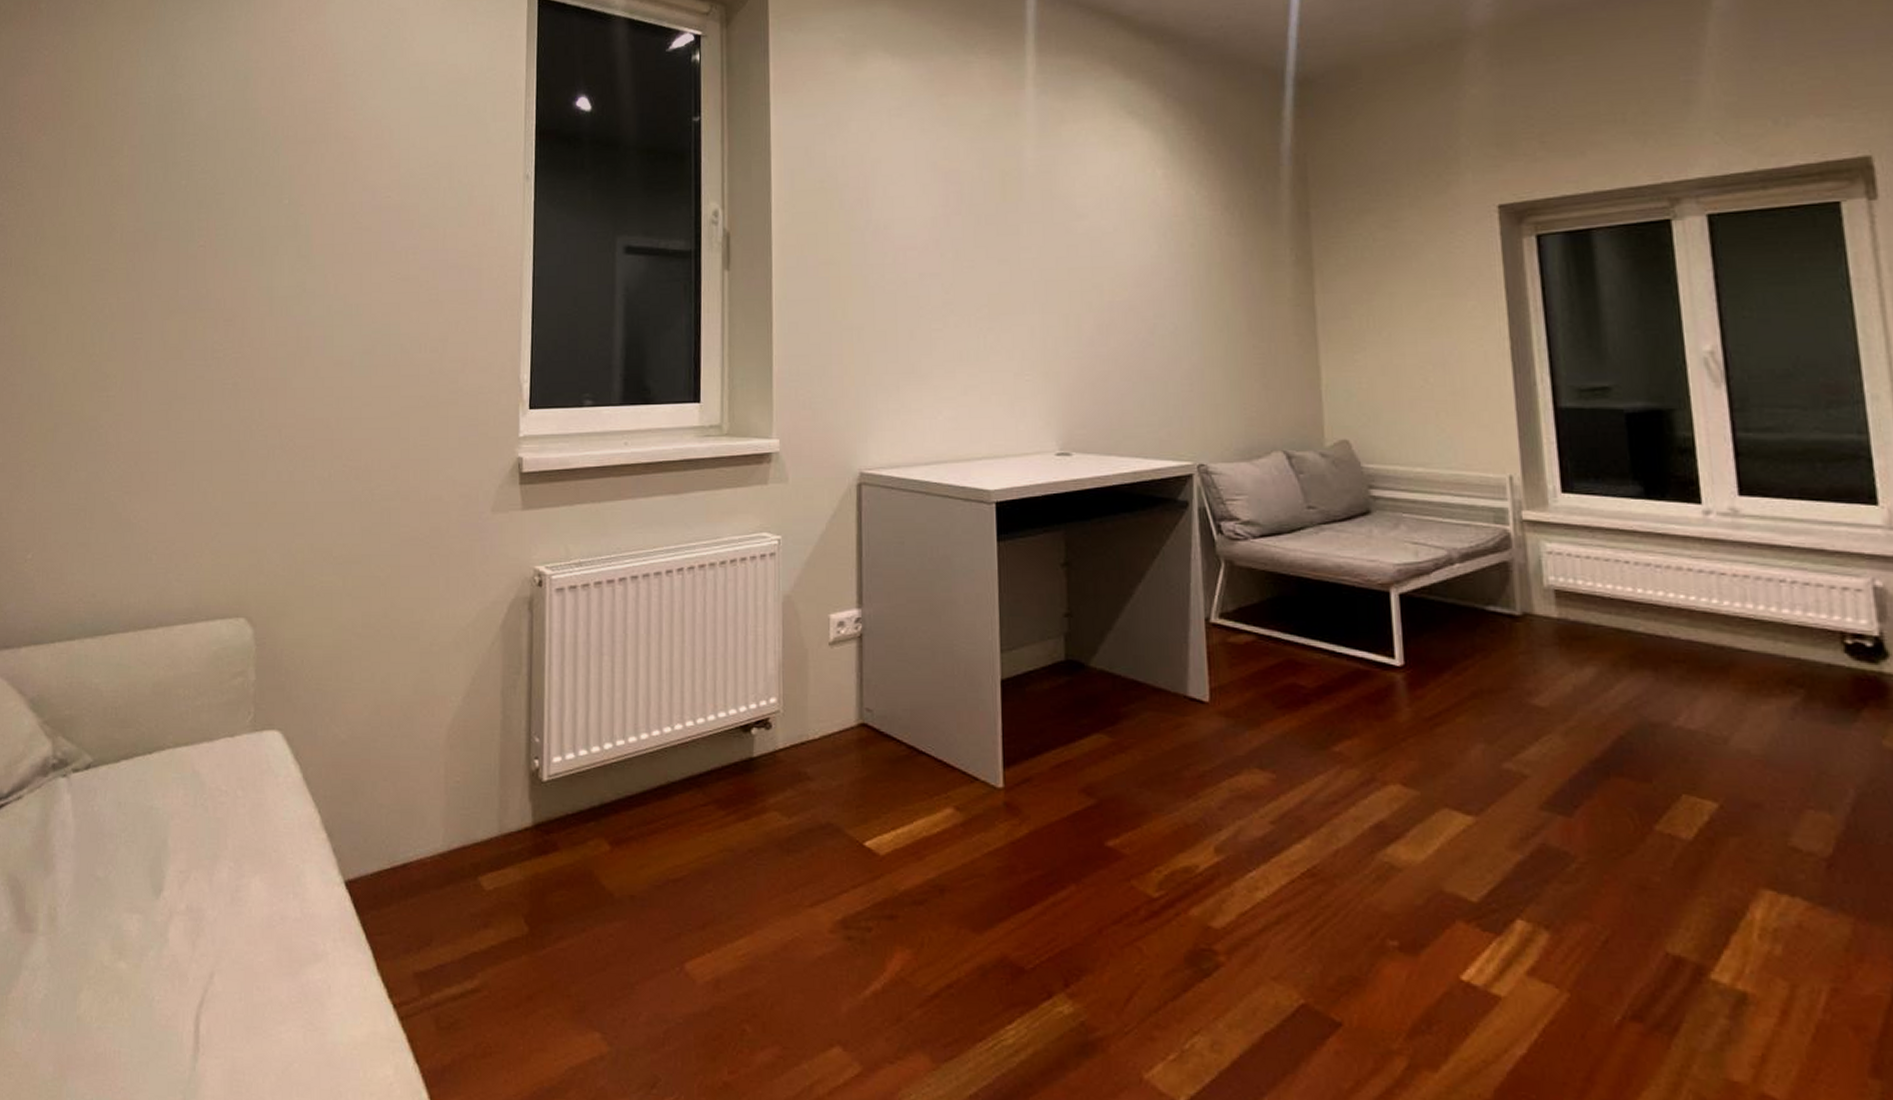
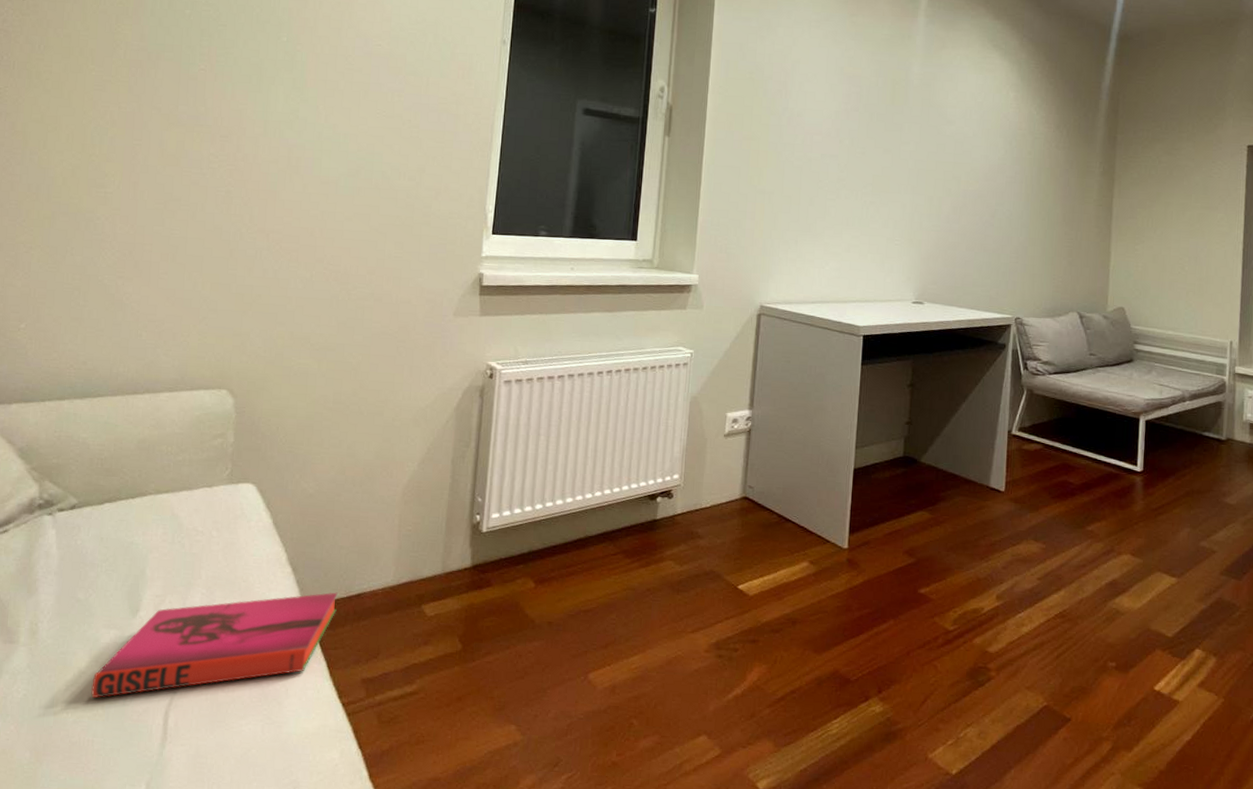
hardback book: none [116,862,380,999] -> present [91,592,338,699]

